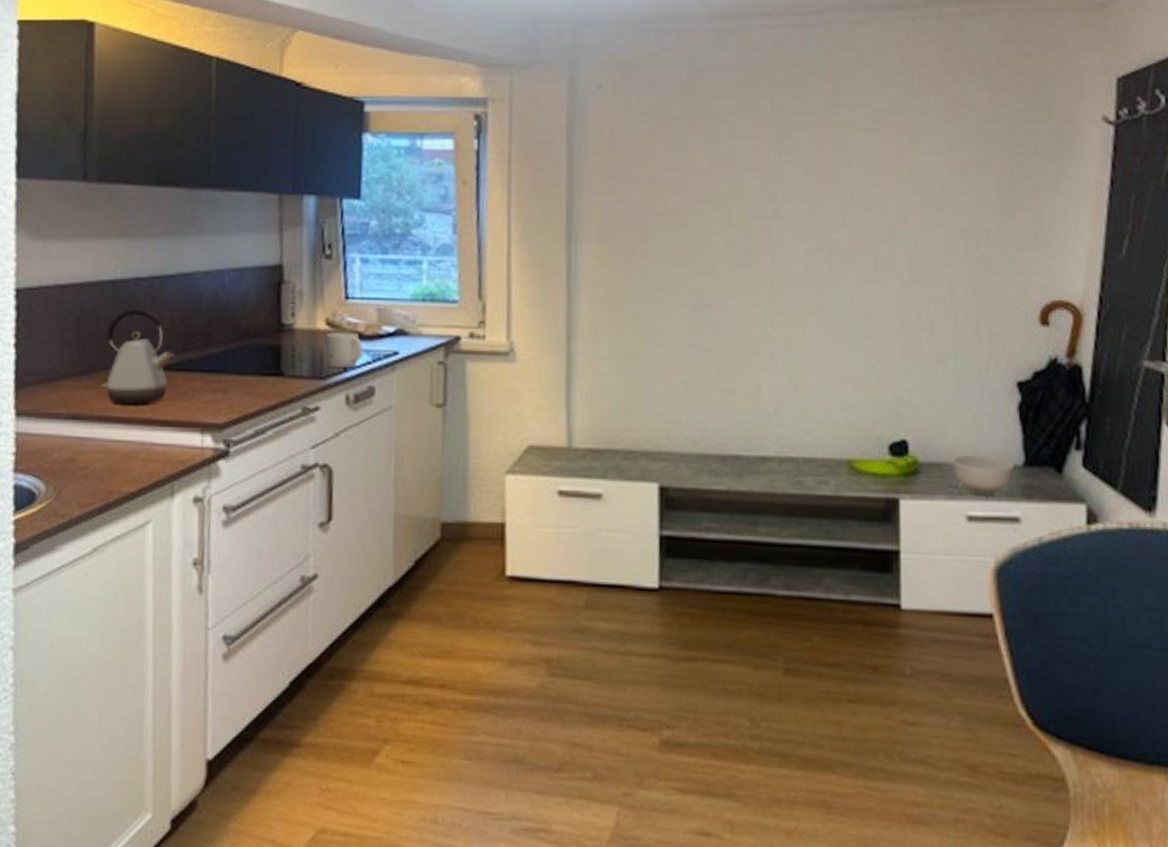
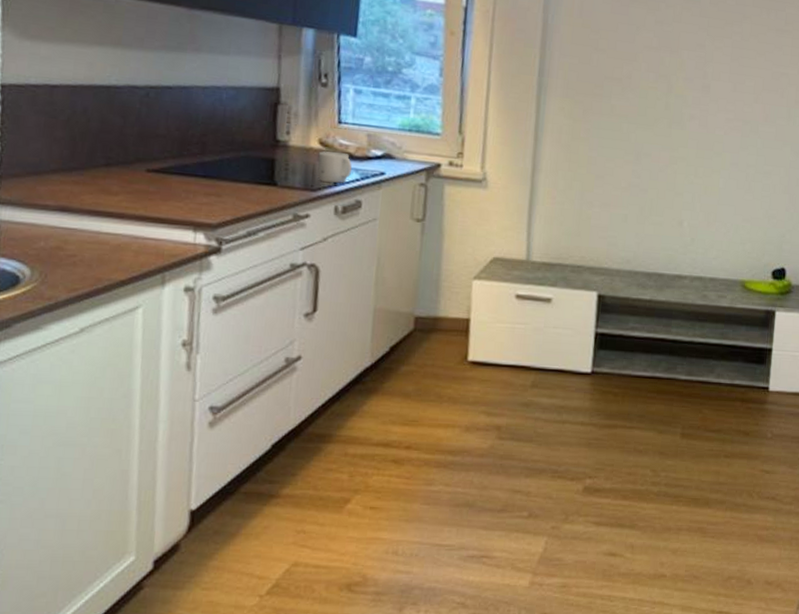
kettle: present [102,308,175,406] -> none [93,114,169,203]

